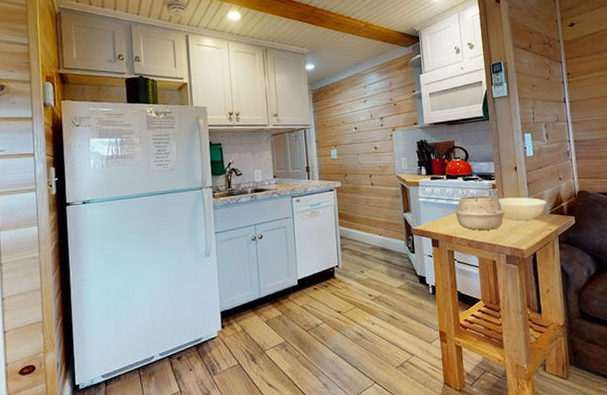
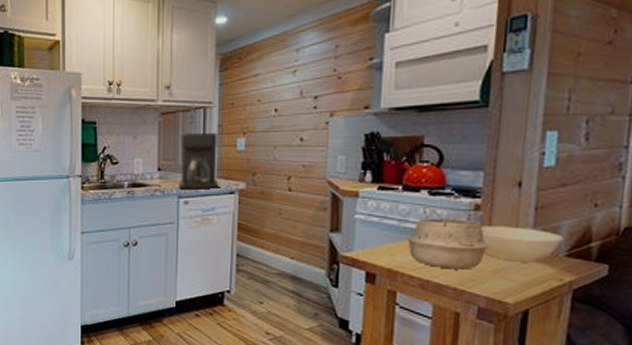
coffee maker: none [289,147,322,191] -> present [178,133,219,190]

